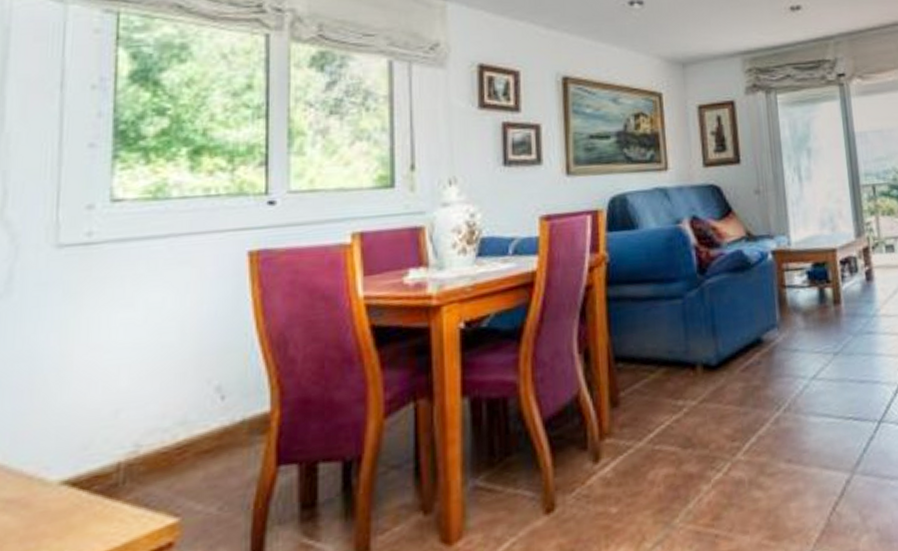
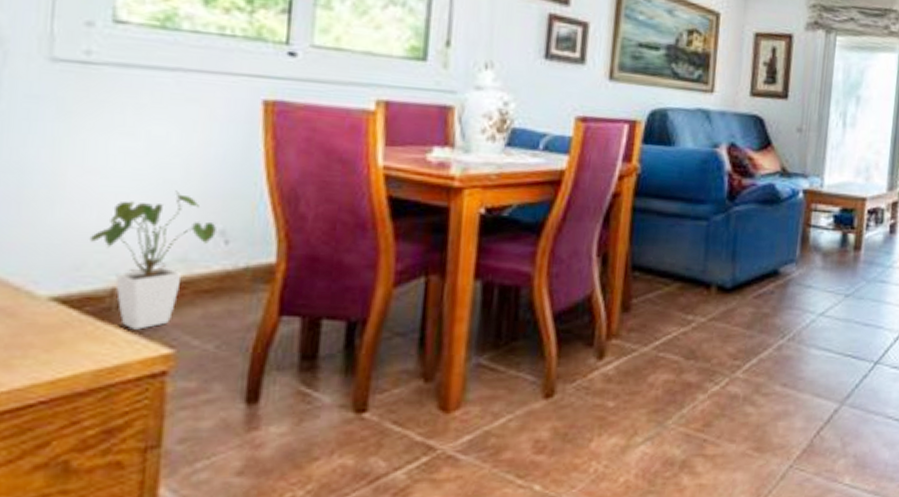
house plant: none [95,353,212,503] -> present [89,190,216,330]

